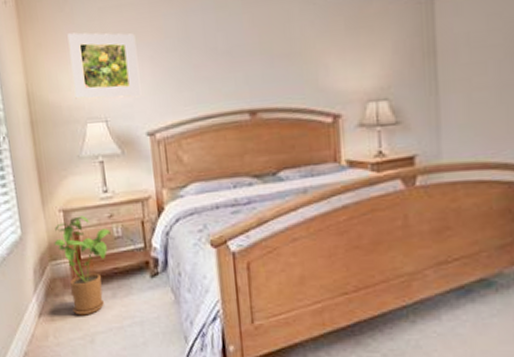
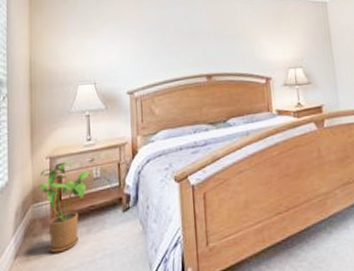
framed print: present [67,32,142,100] -> none [69,18,125,67]

